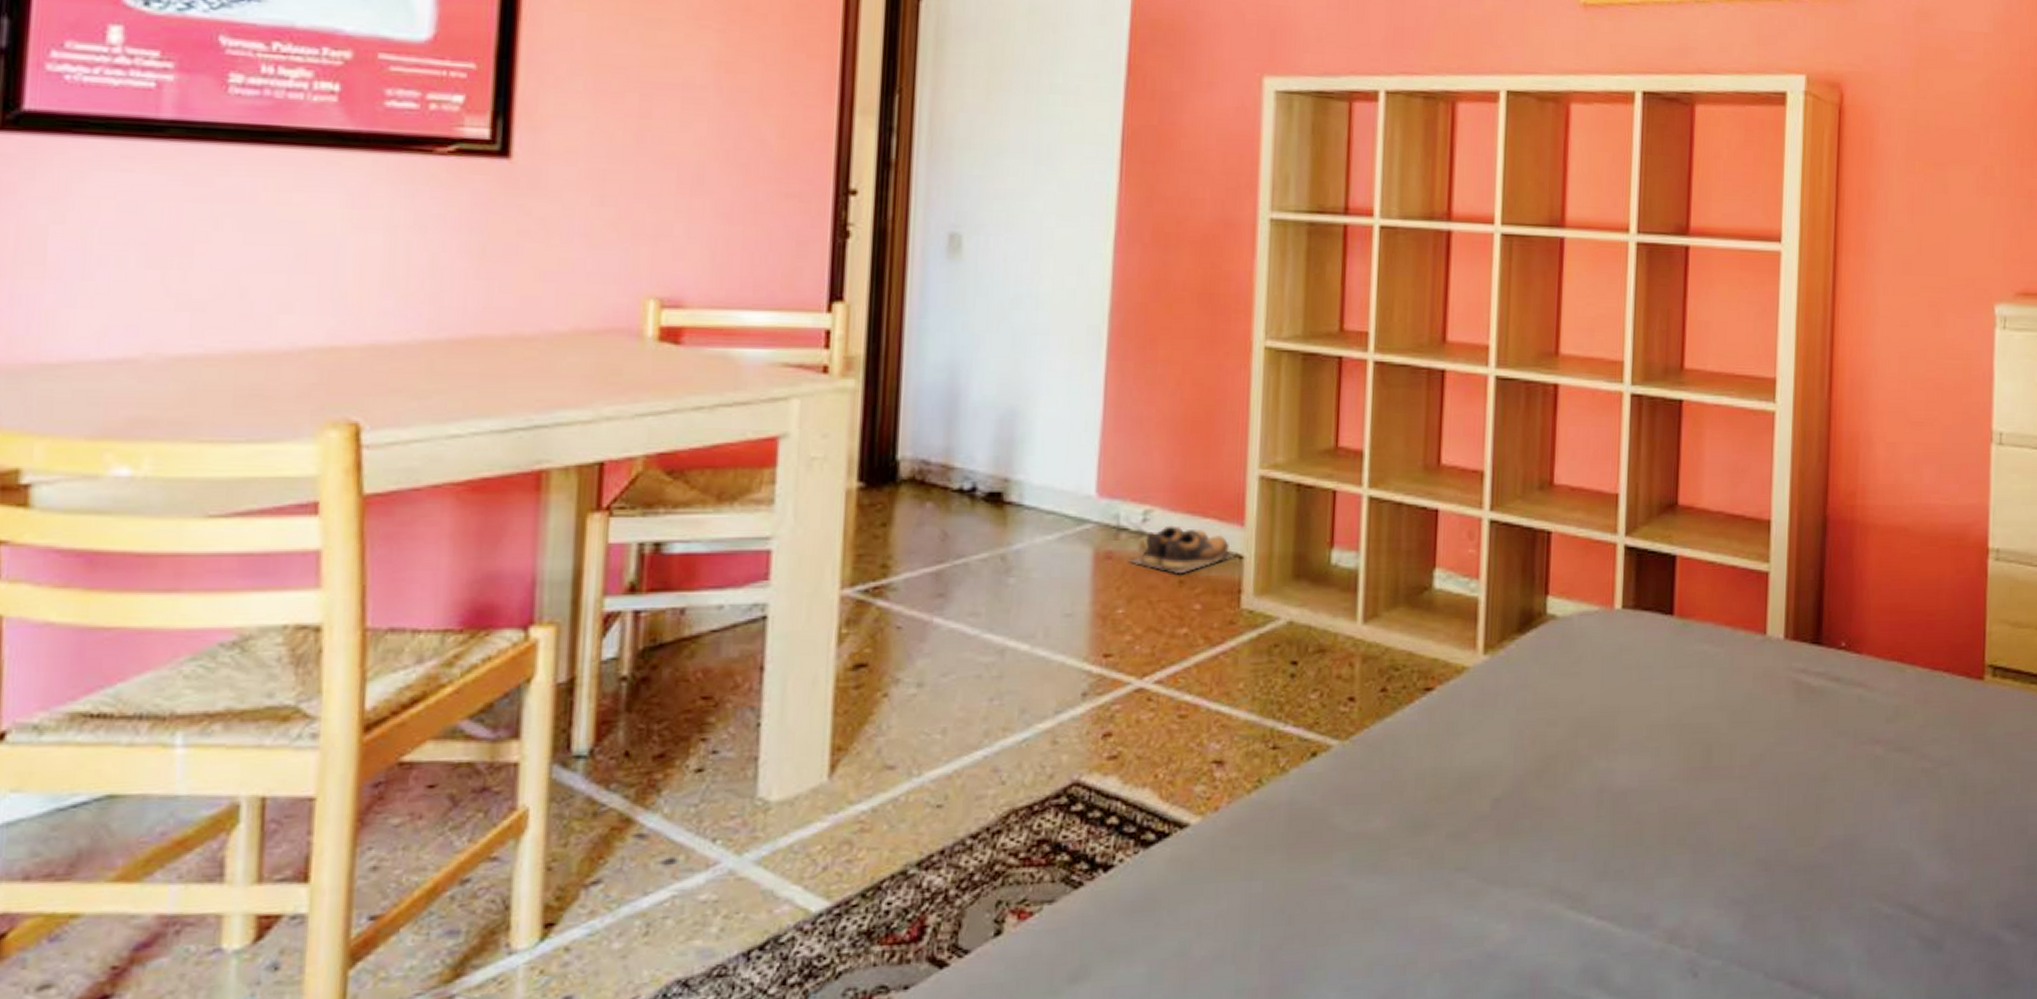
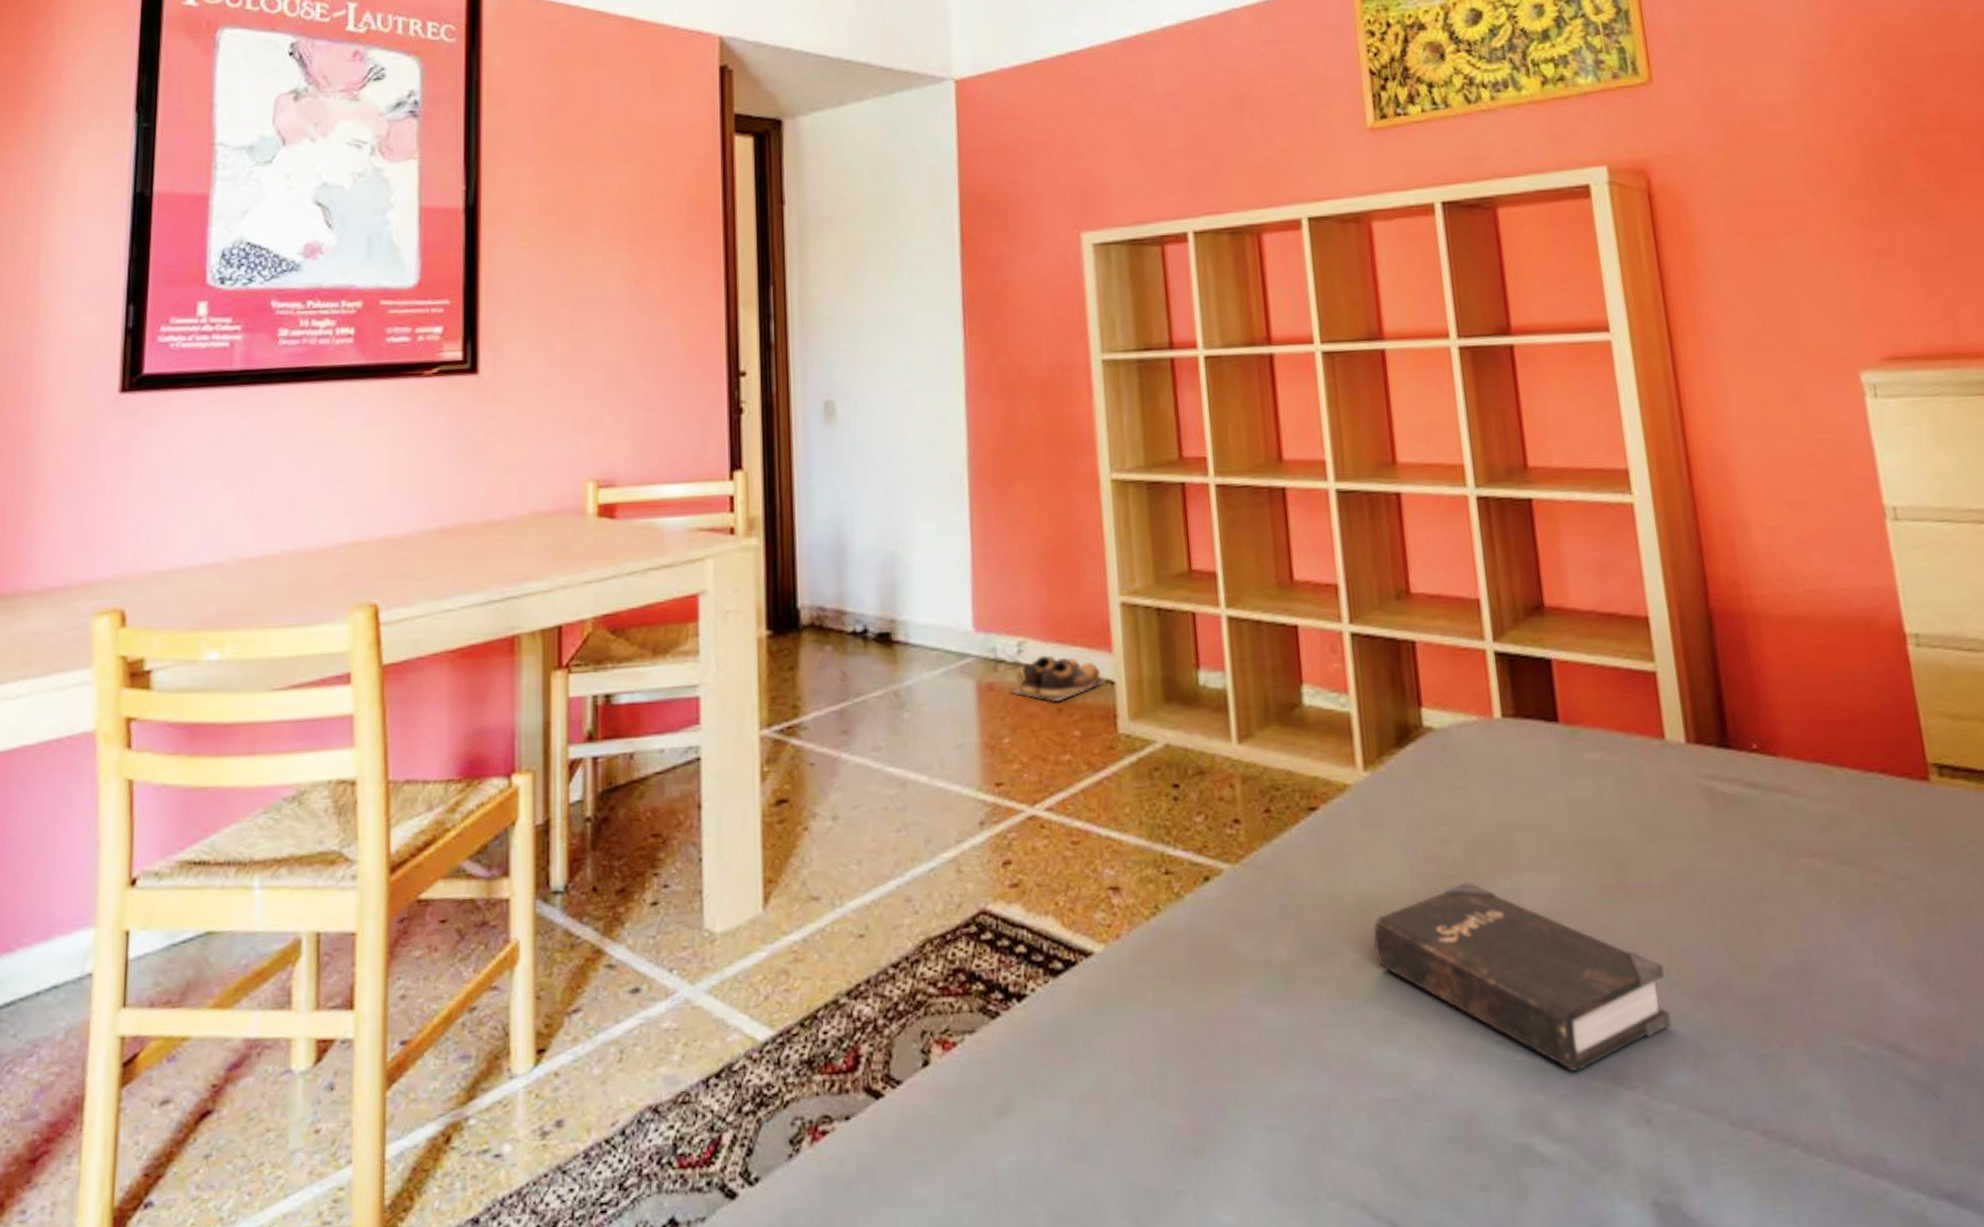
hardback book: none [1470,760,1730,933] -> present [1373,880,1672,1071]

